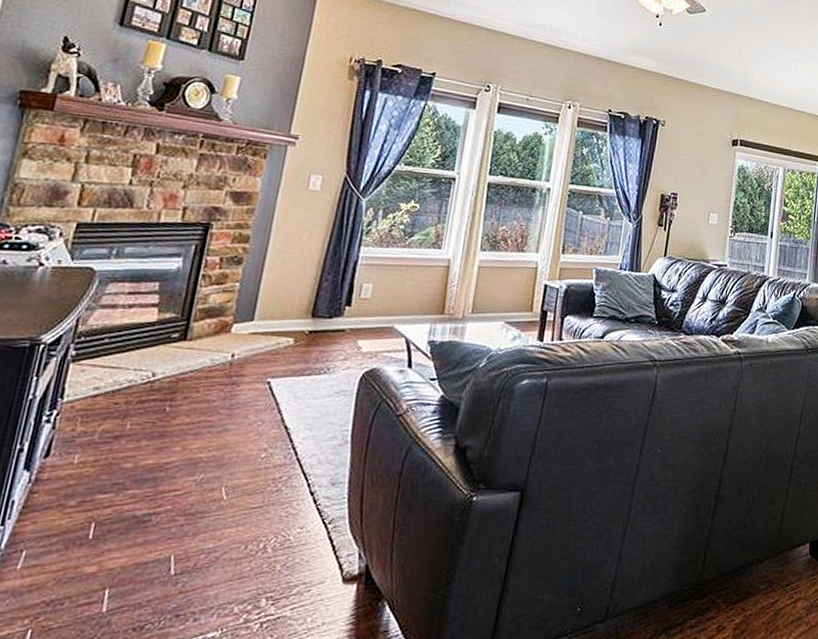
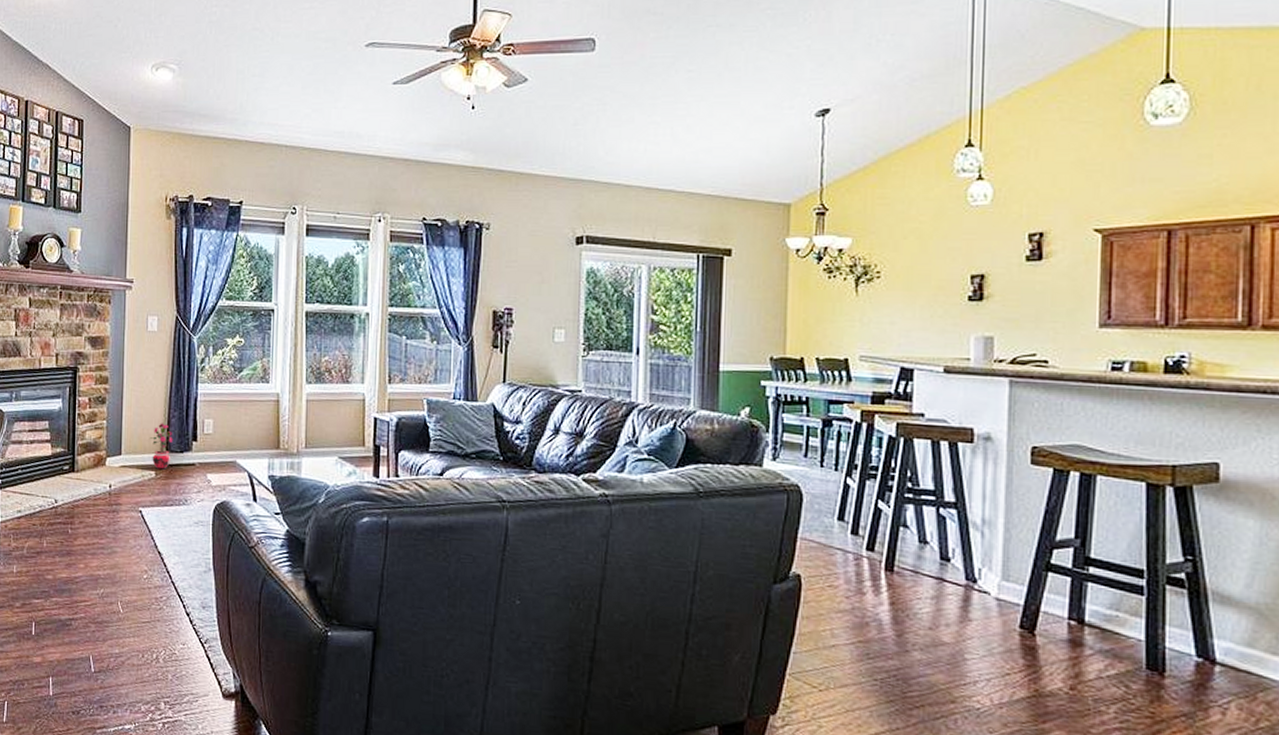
potted plant: none [292,286,323,336] -> present [150,423,173,470]

